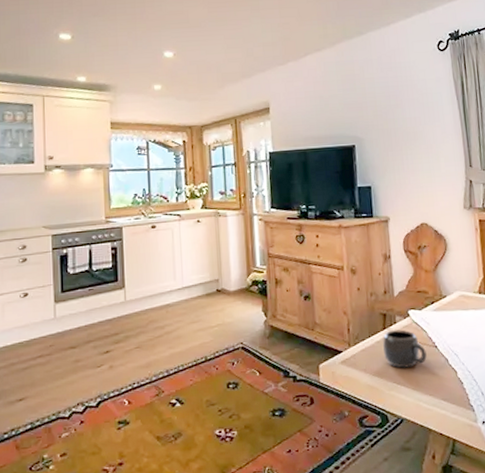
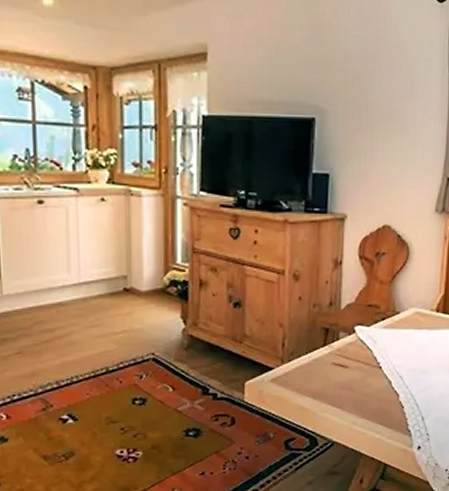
mug: present [383,329,427,368] -> none [321,347,369,389]

